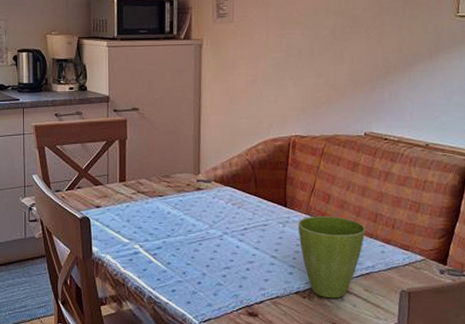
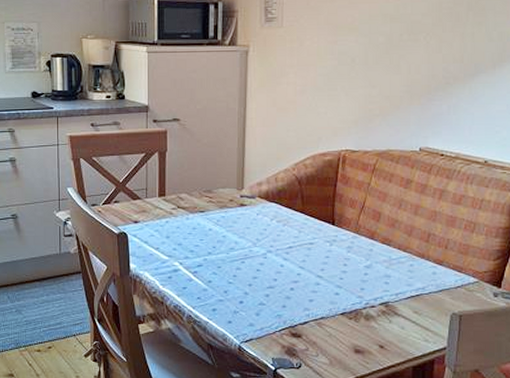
flower pot: present [297,215,365,299] -> none [345,234,417,321]

